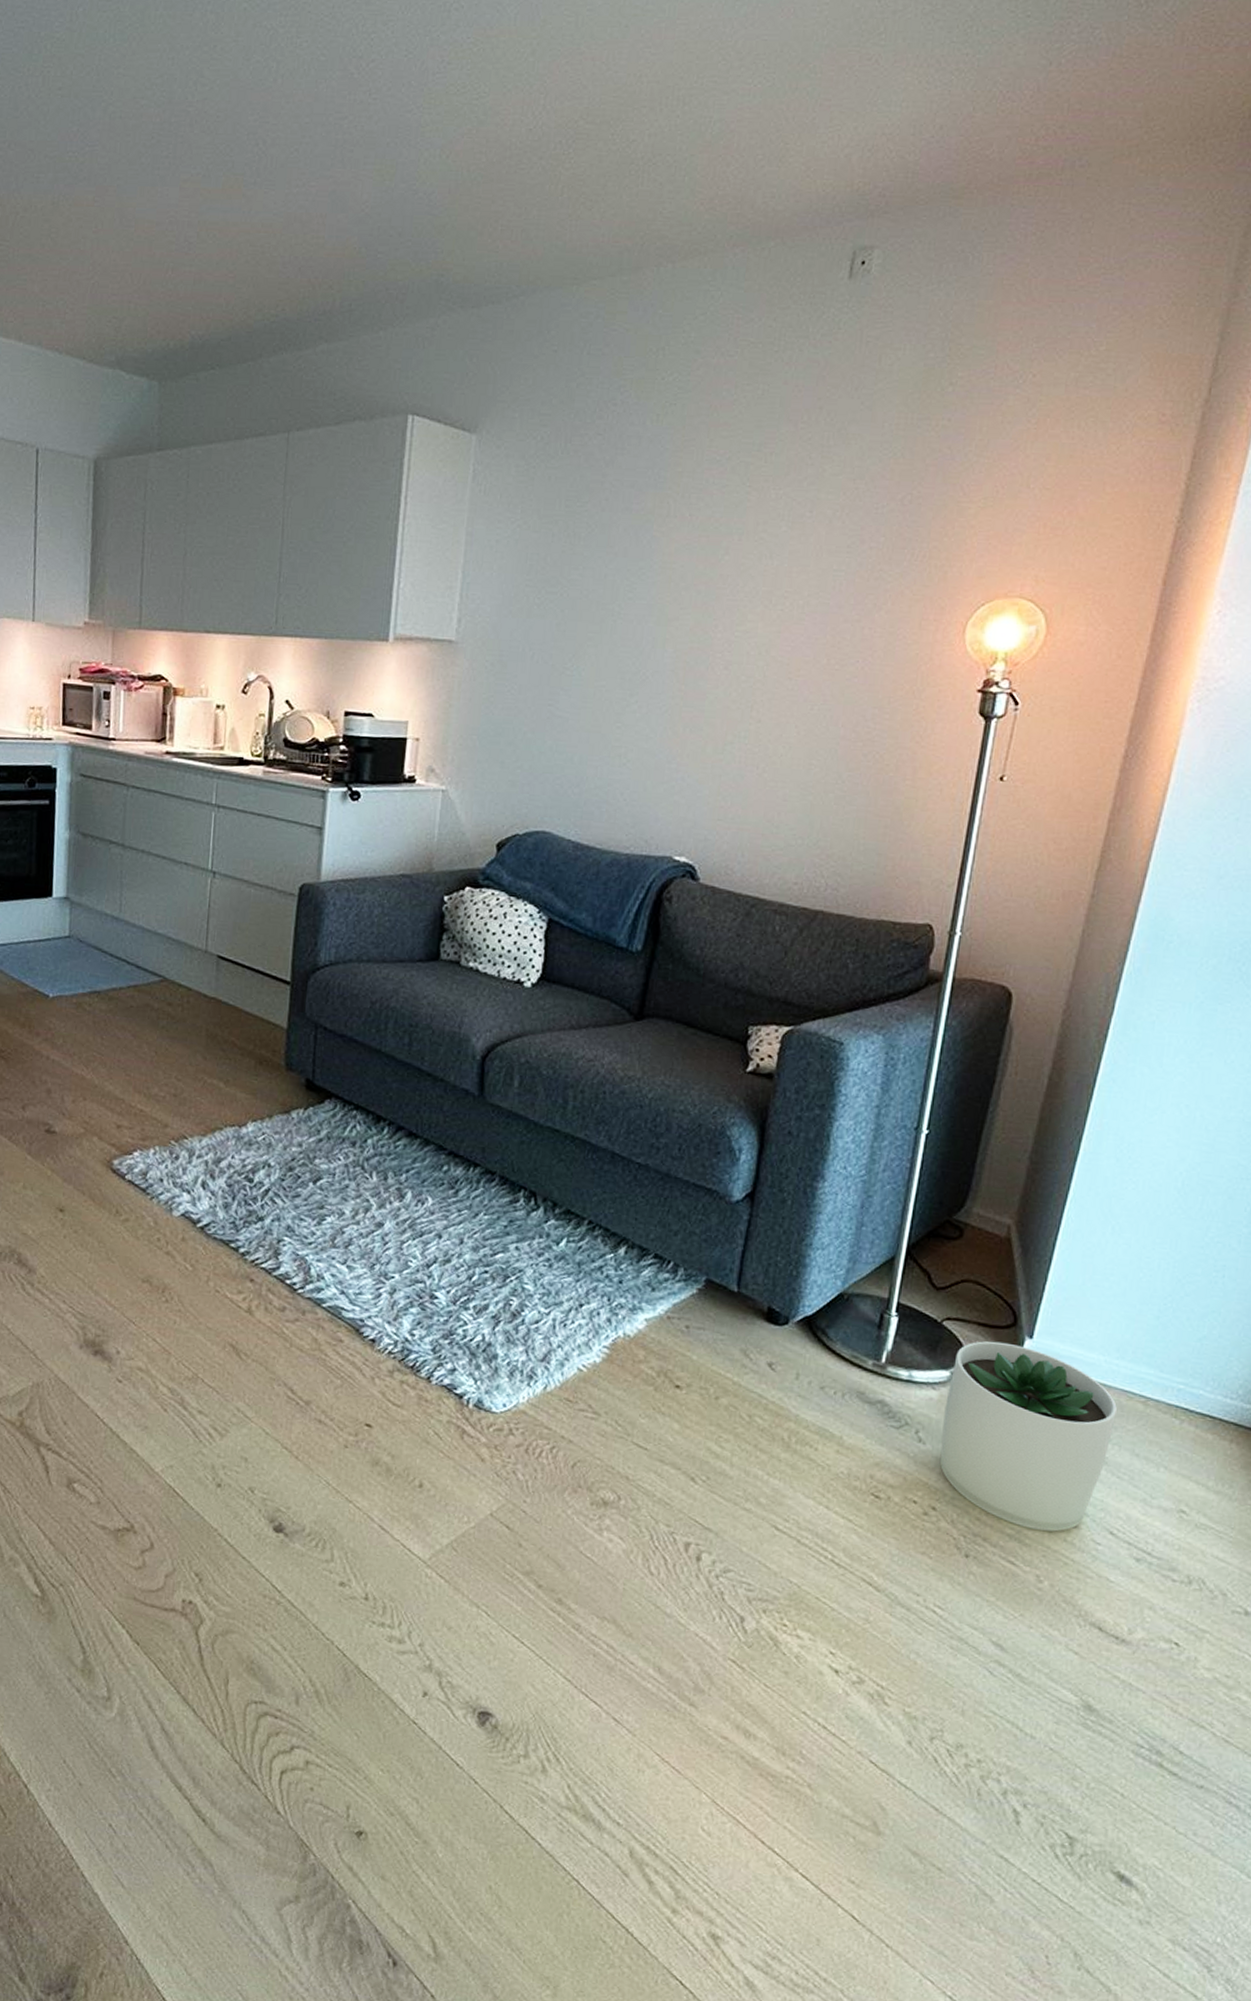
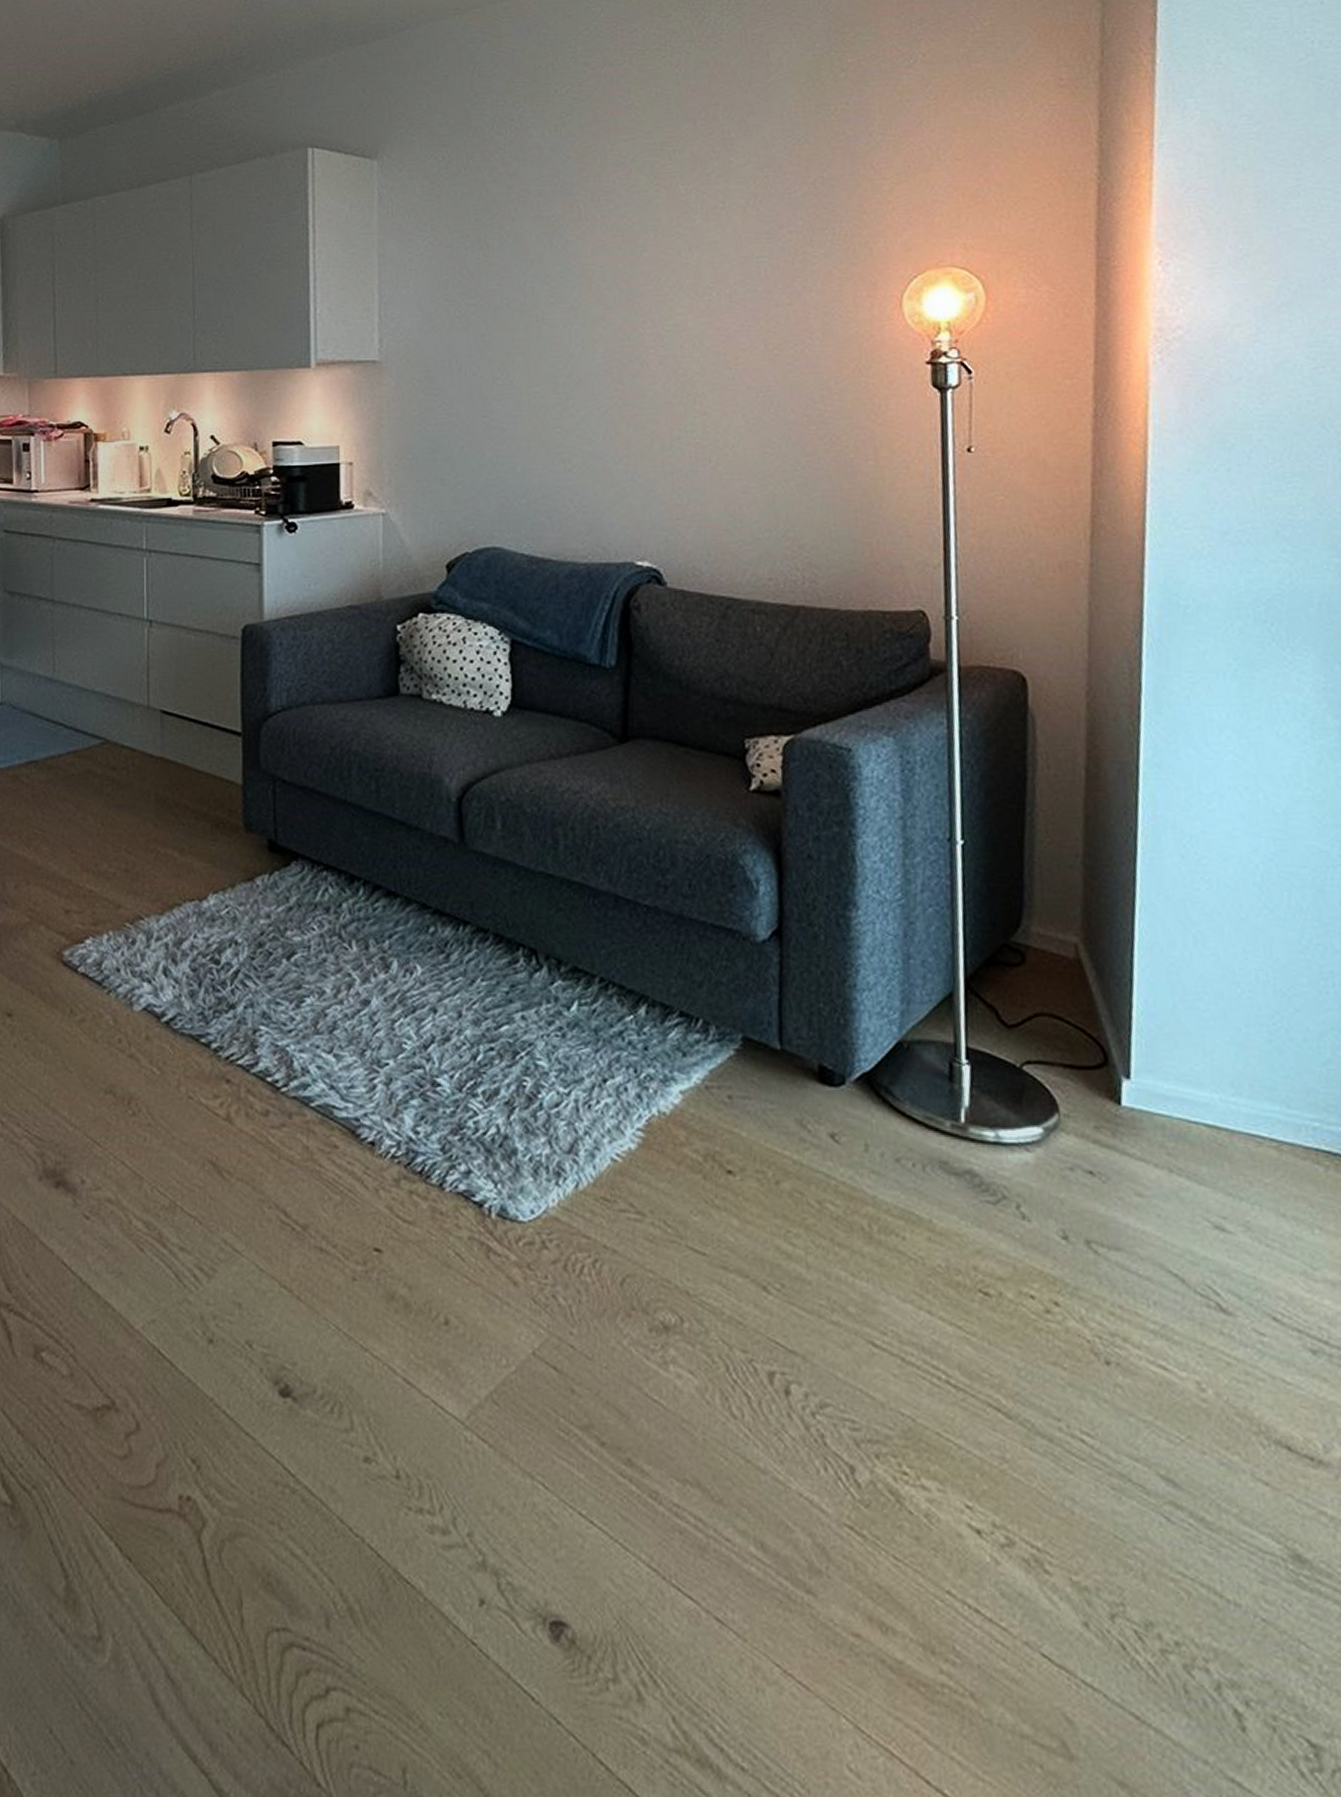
planter: present [939,1341,1118,1532] -> none [1044,1085,1249,1324]

